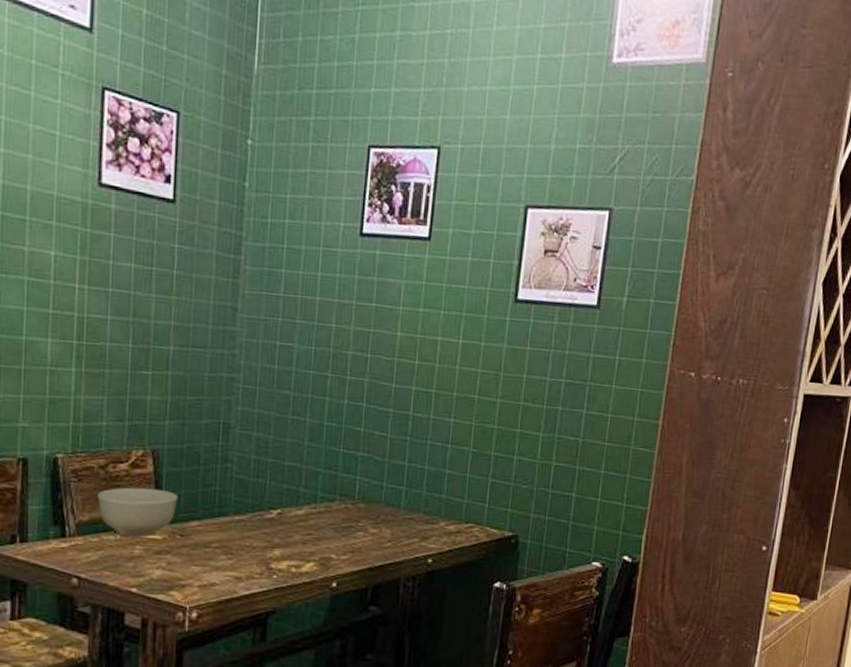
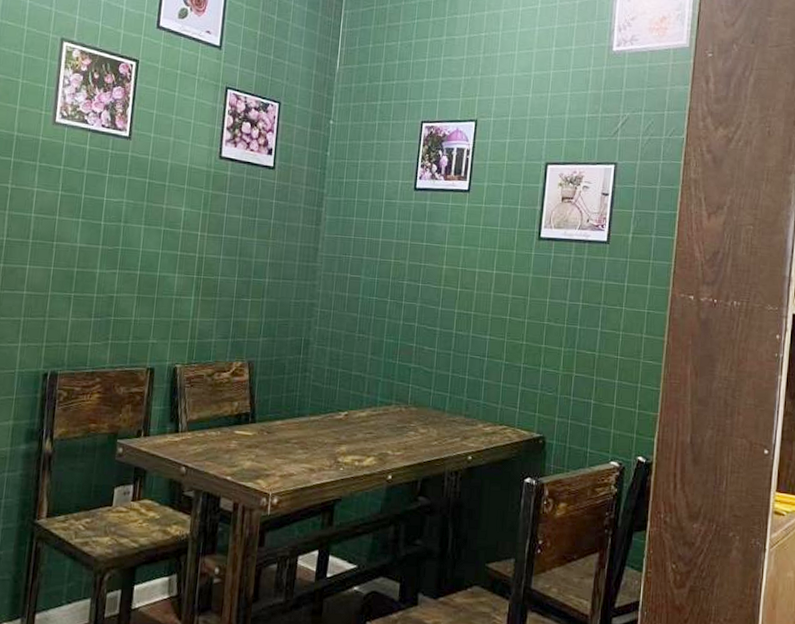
bowl: present [97,487,179,538] -> none [204,392,267,434]

